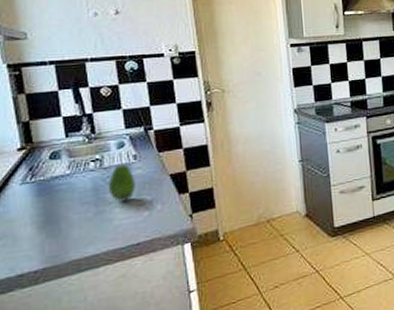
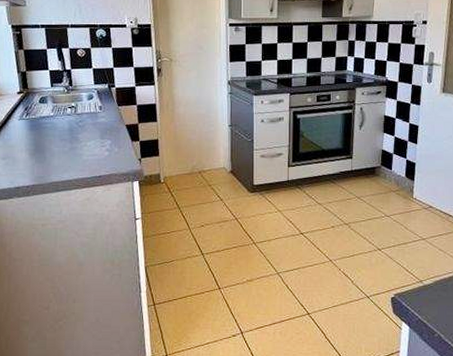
fruit: present [108,164,135,201] -> none [80,113,100,142]

